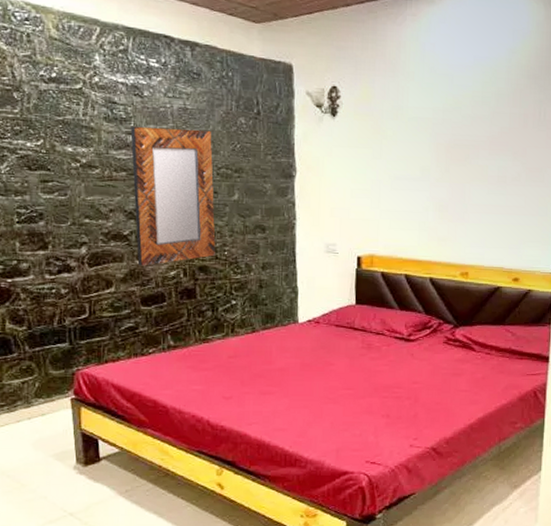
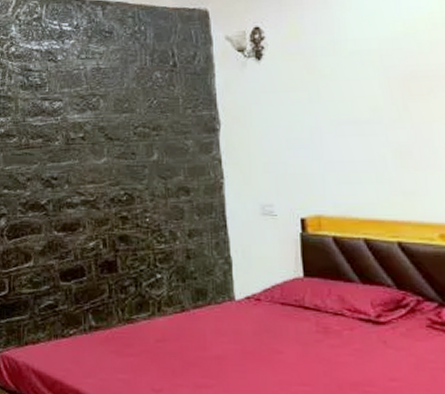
home mirror: present [130,126,216,266] -> none [46,88,136,237]

